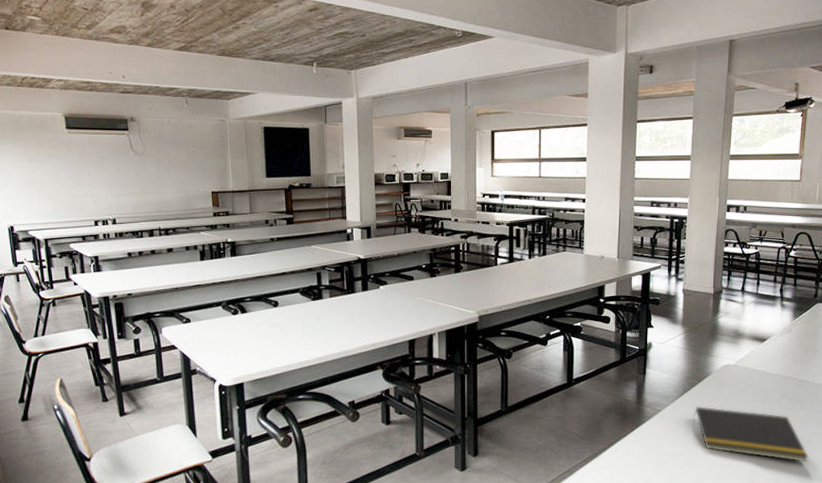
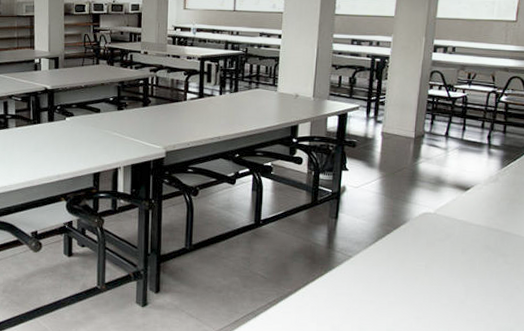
notepad: present [693,406,809,463] -> none [386,254,510,318]

